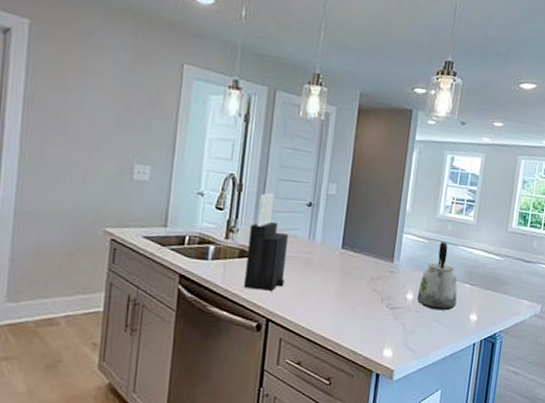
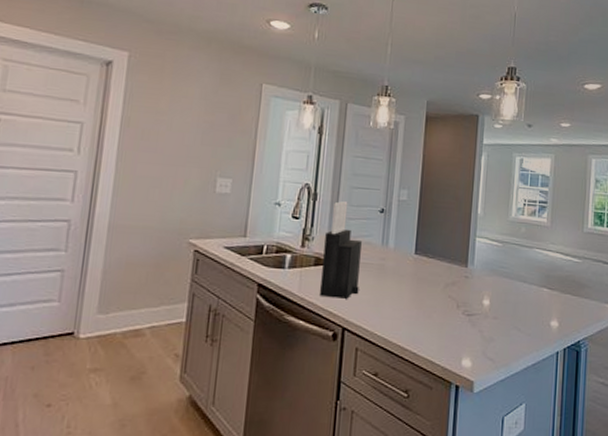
kettle: present [417,242,458,311] -> none [493,245,536,317]

